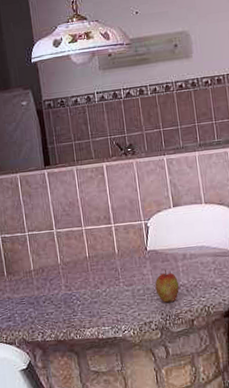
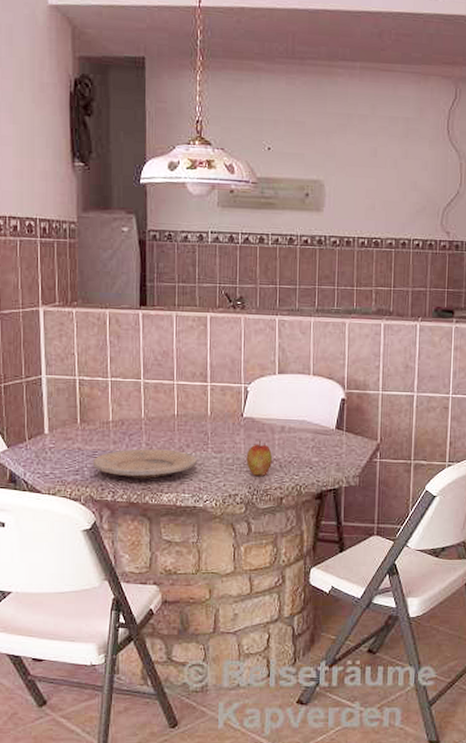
plate: none [21,288,113,319] -> present [92,449,198,479]

